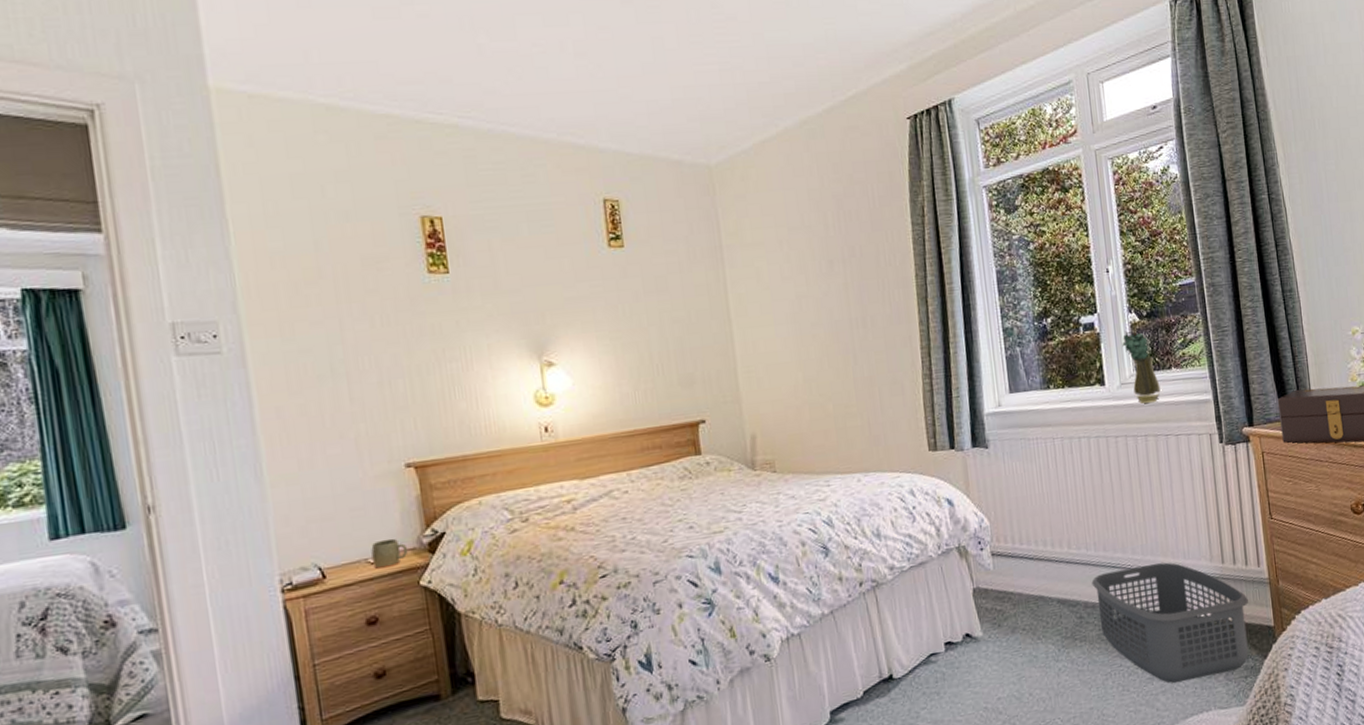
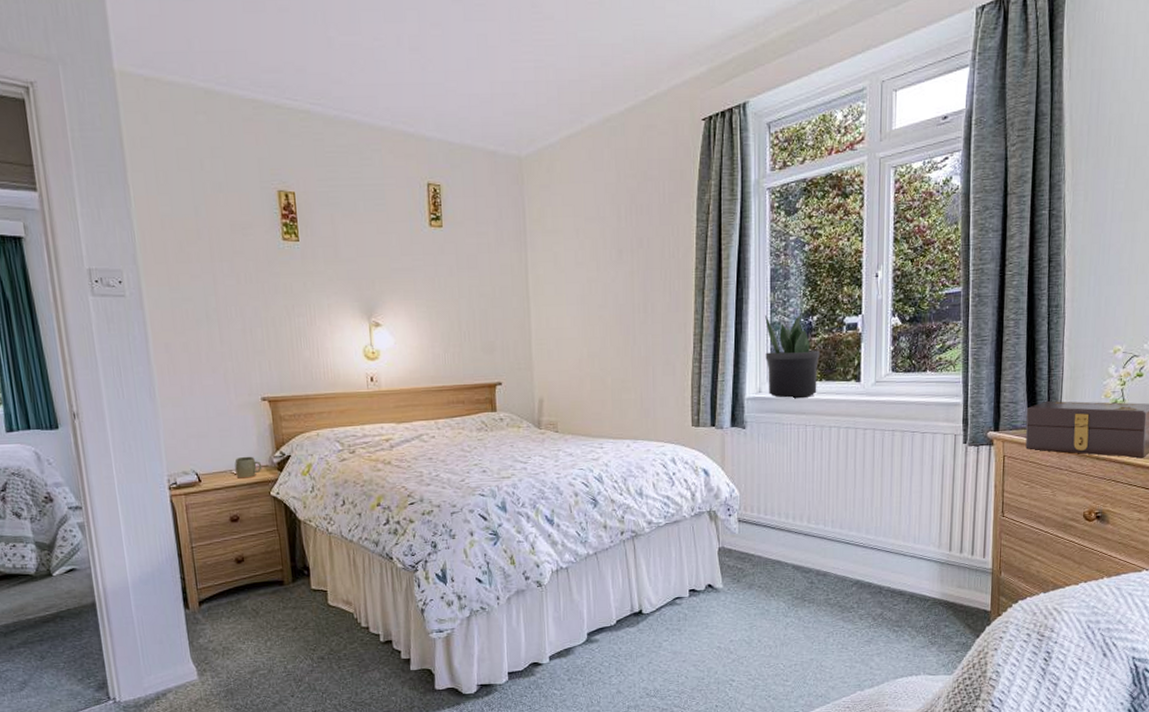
planter: none [996,317,1061,411] -> present [765,314,820,398]
clothes hamper: present [1091,562,1249,683] -> none [825,544,969,648]
vase: present [1122,331,1161,405] -> none [882,333,913,402]

